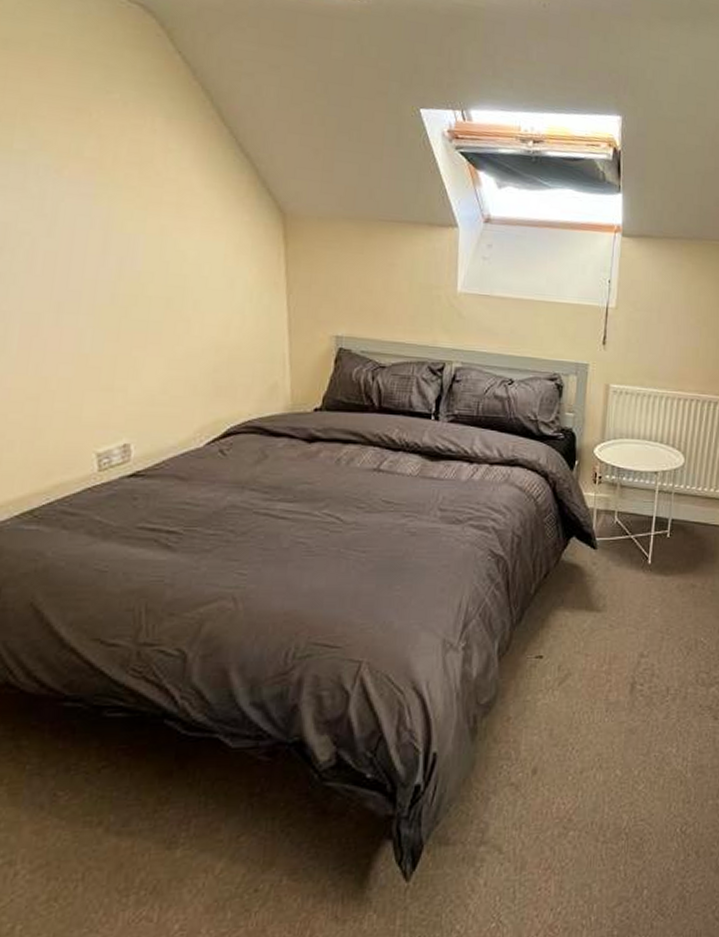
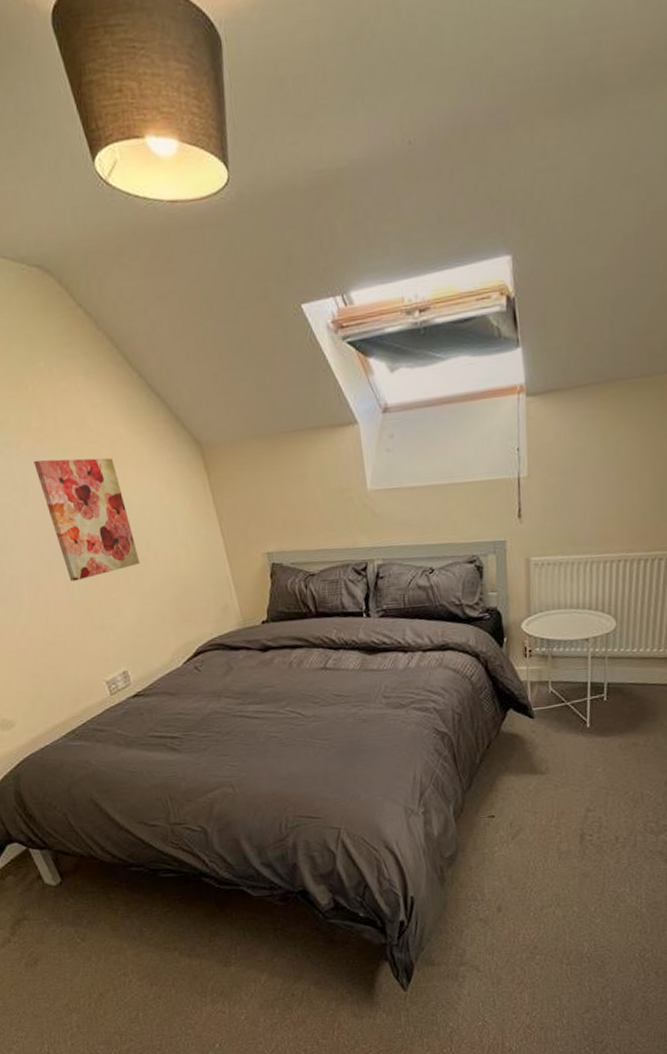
wall art: none [74,190,181,331] -> present [34,458,140,581]

